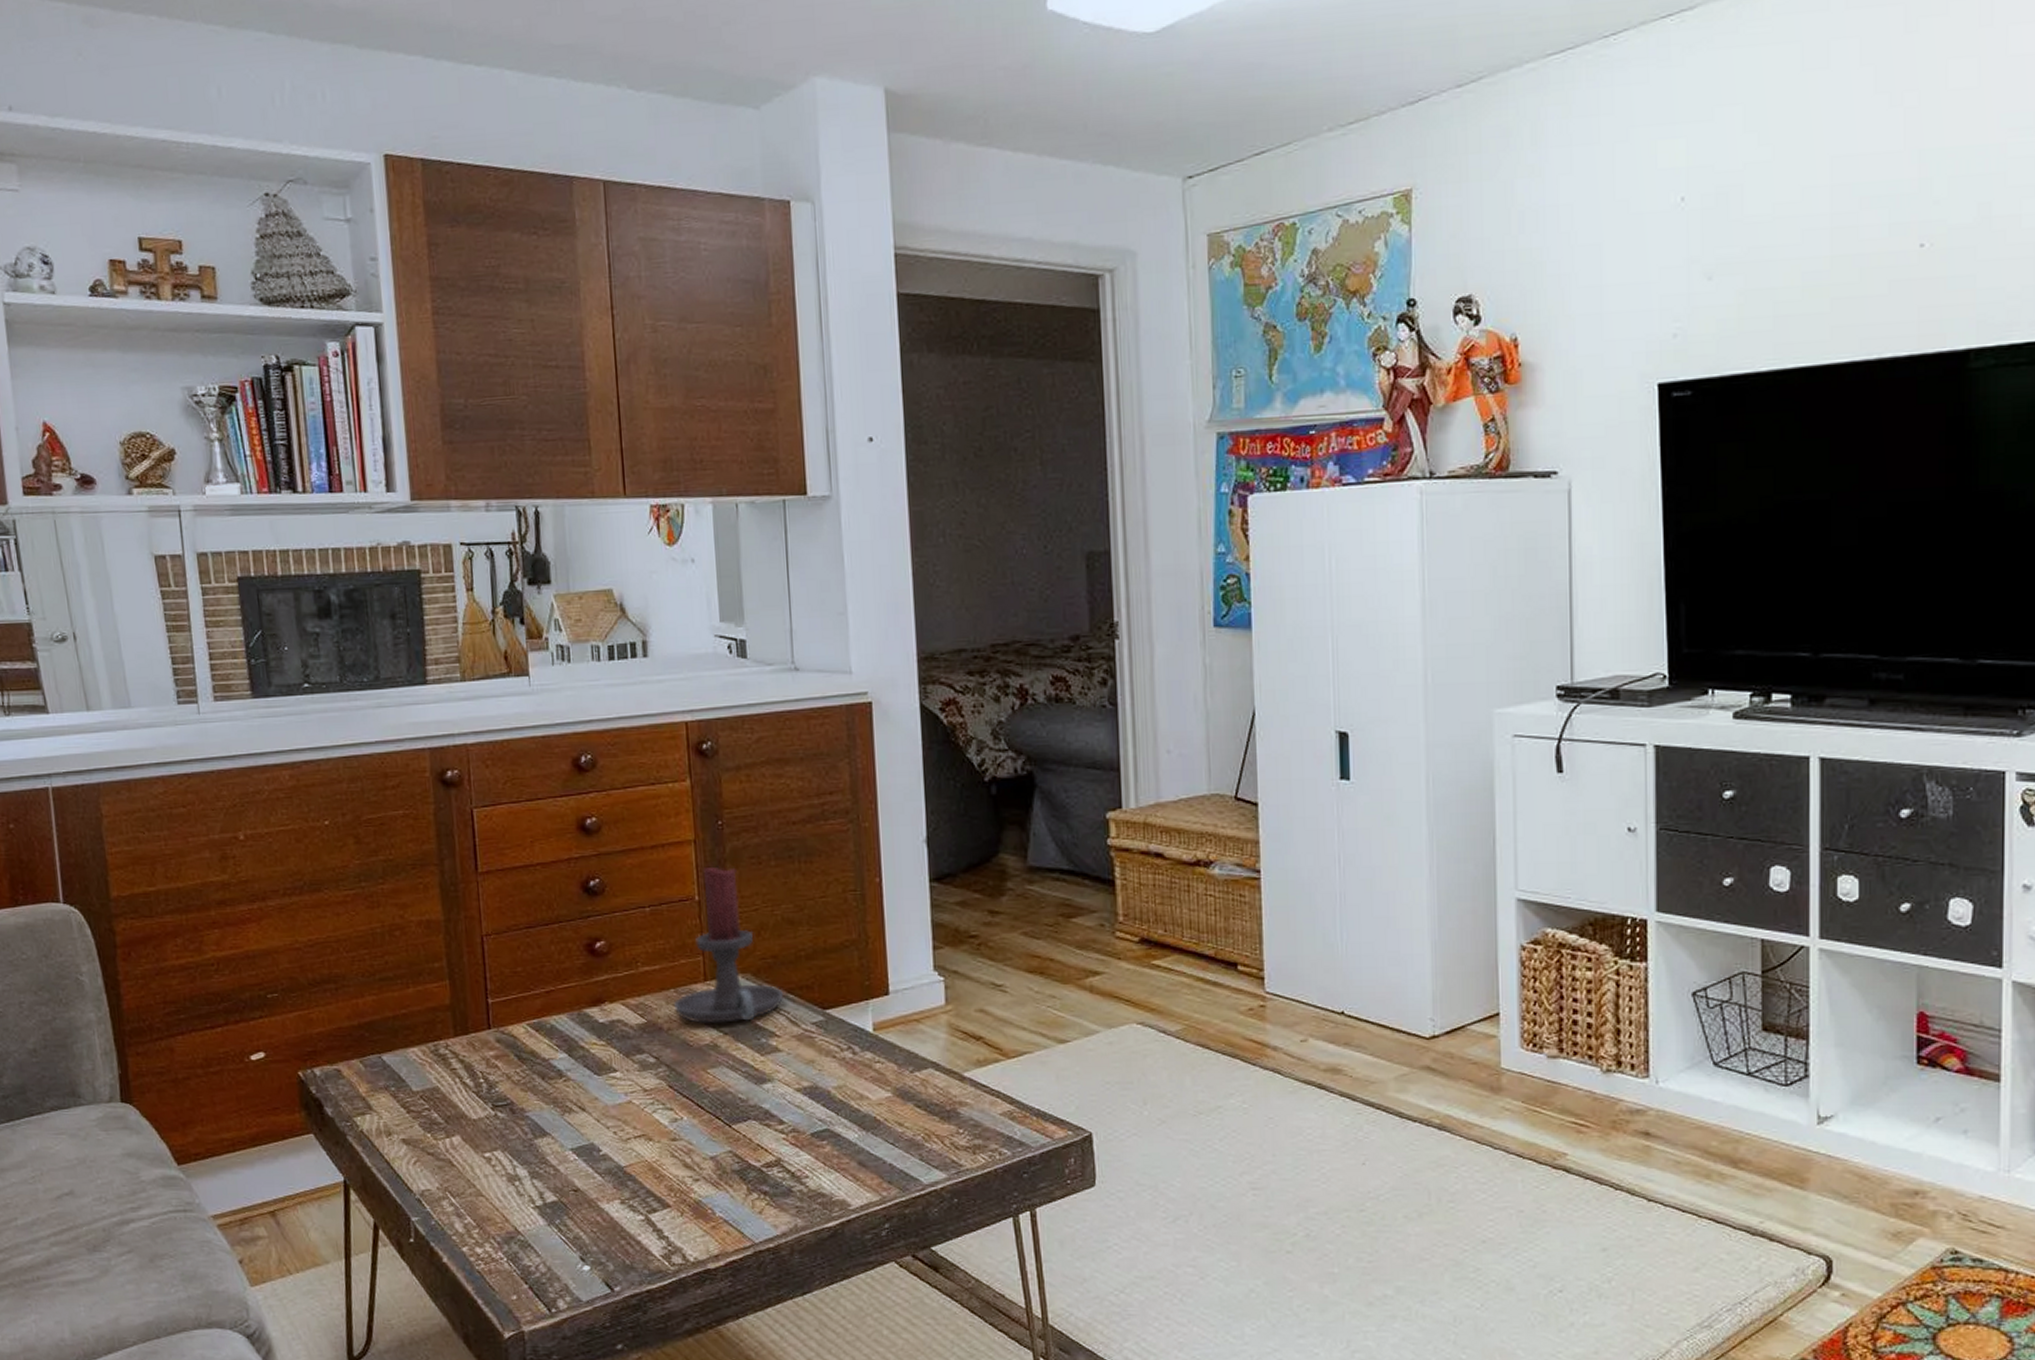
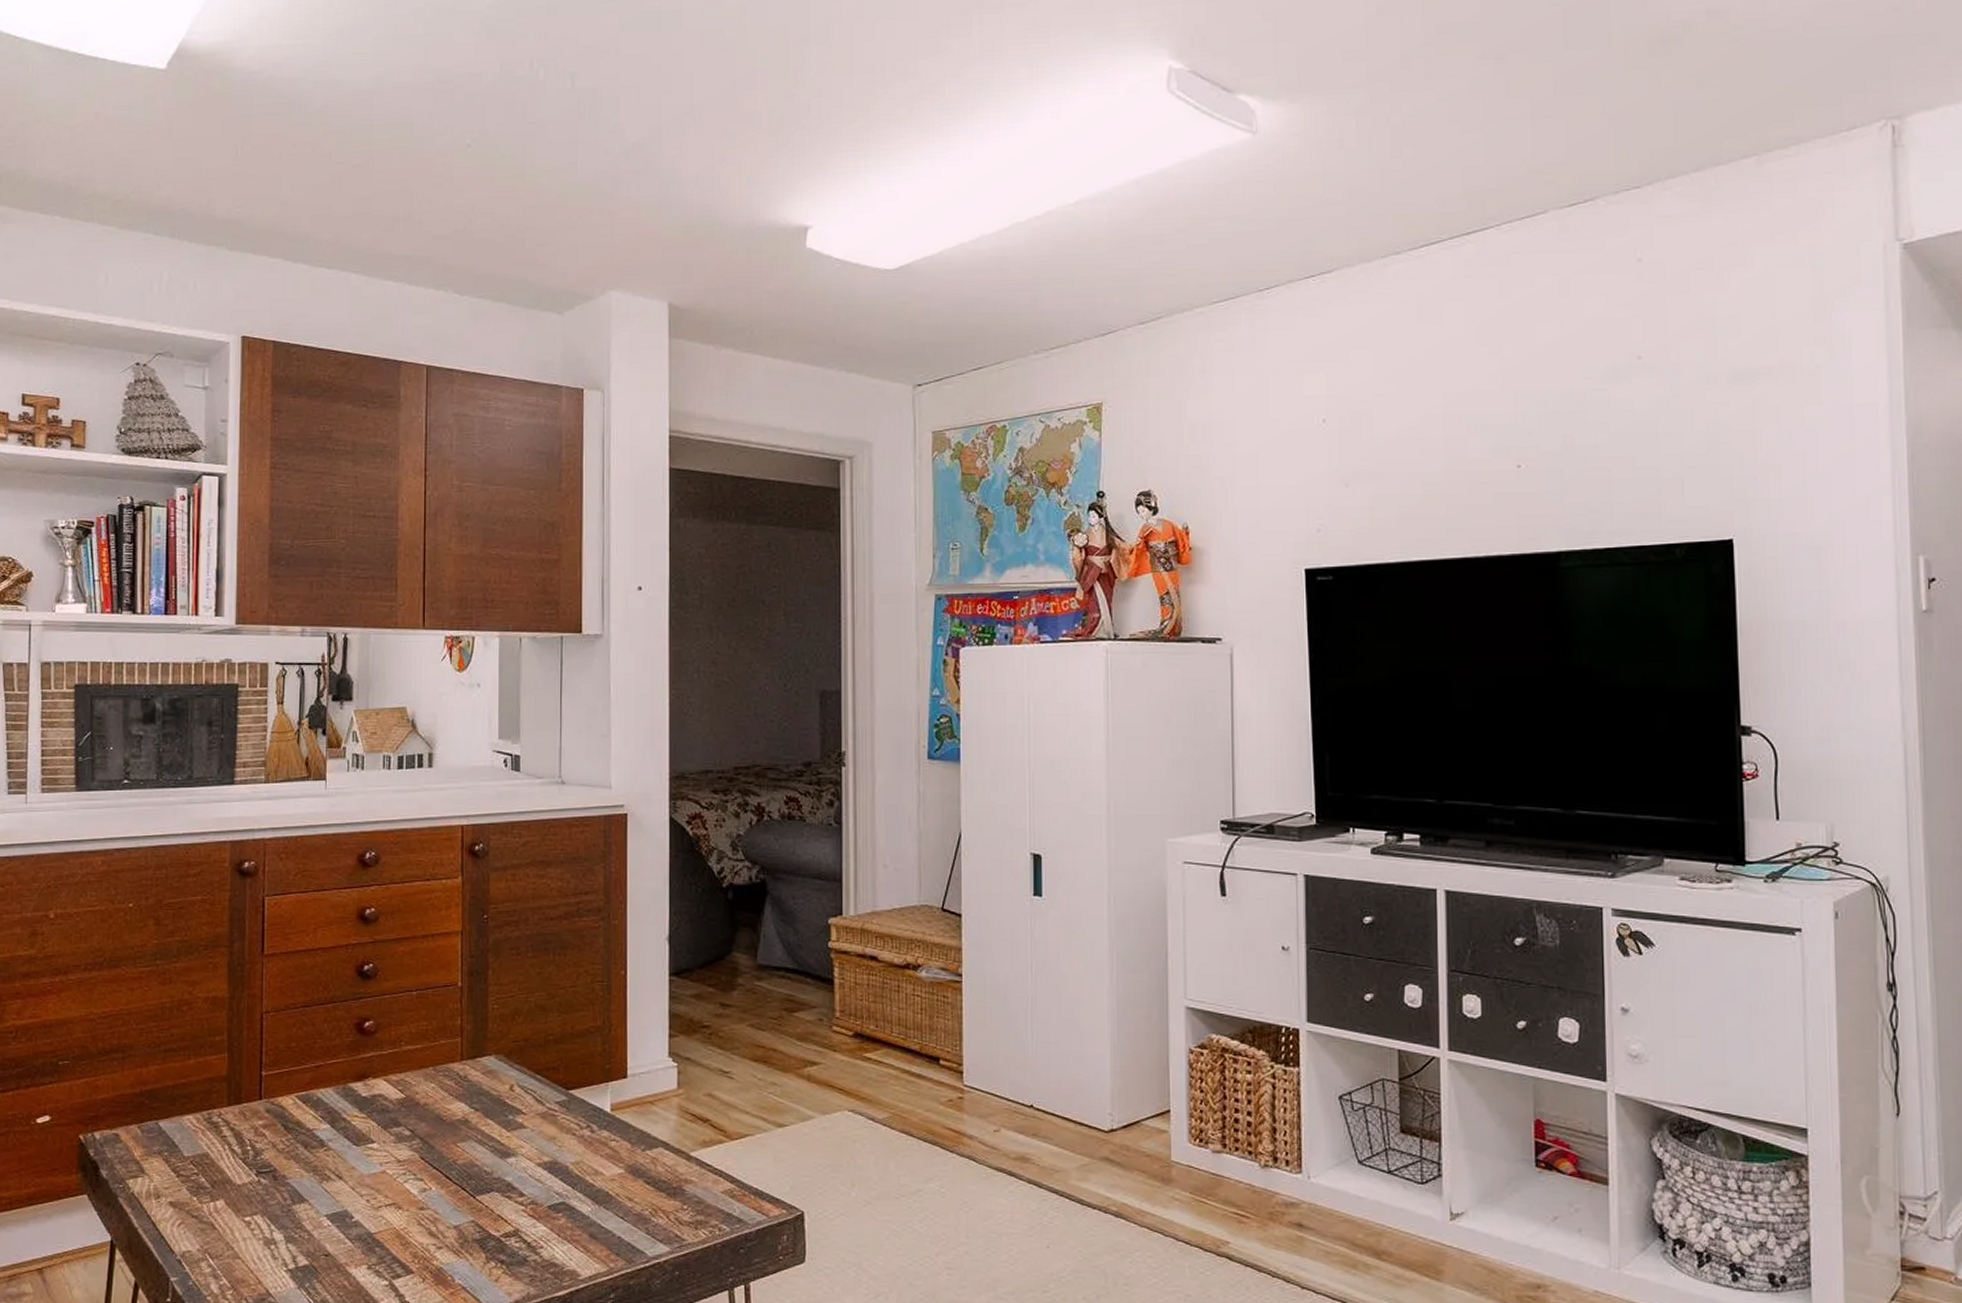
candle holder: present [673,866,784,1023] -> none [431,956,532,1100]

